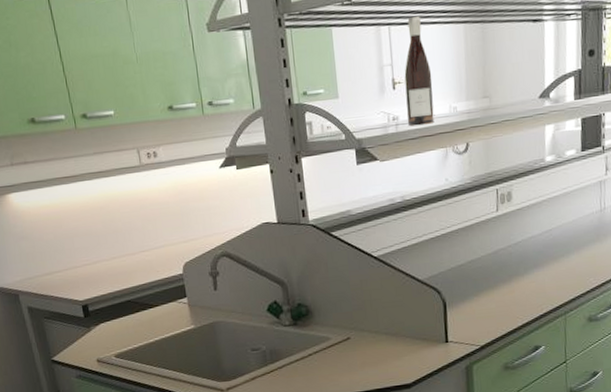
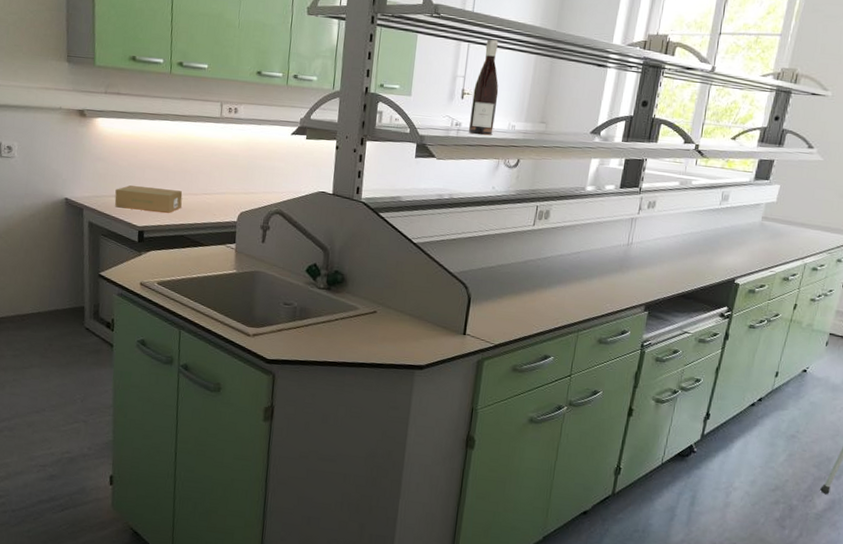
box: none [47,253,121,286] -> present [114,185,183,213]

